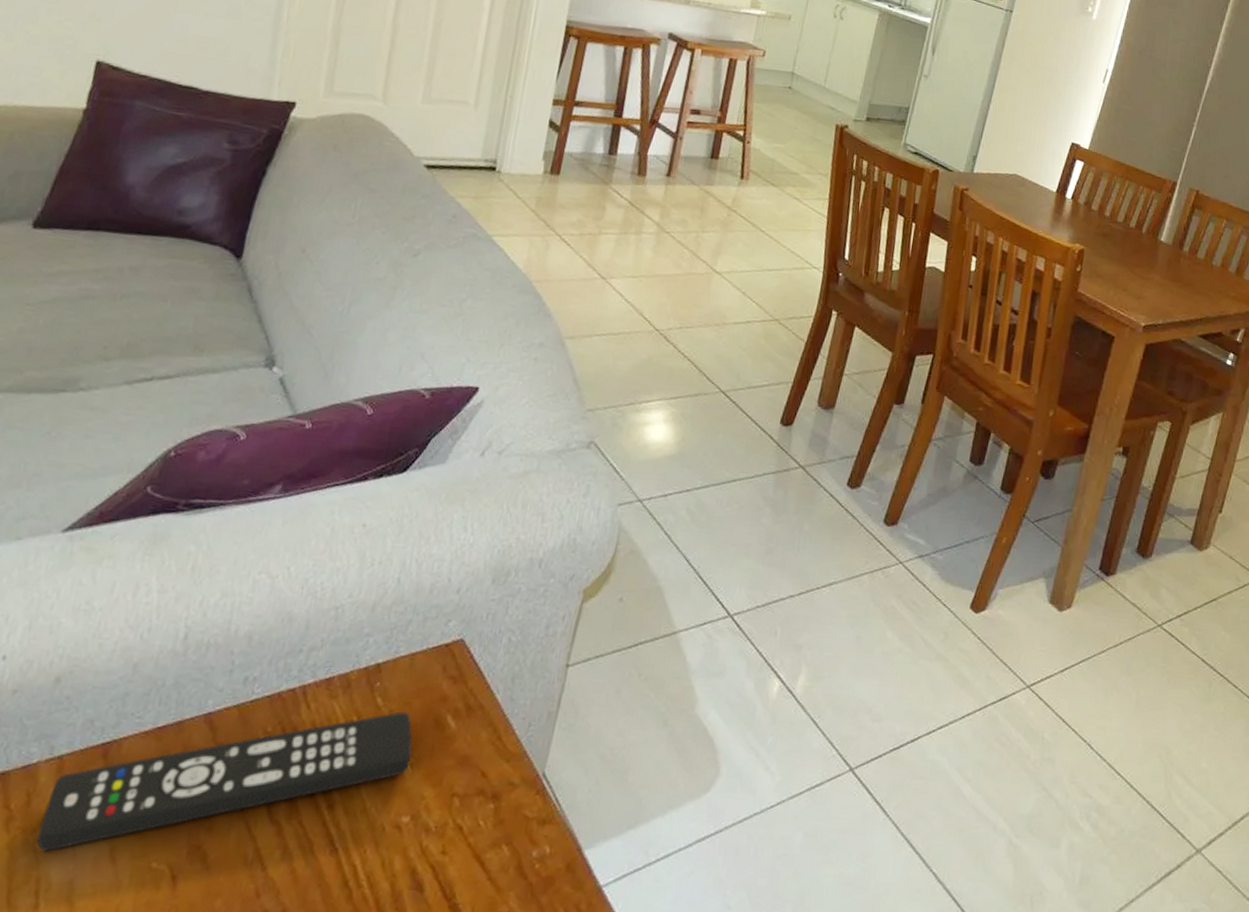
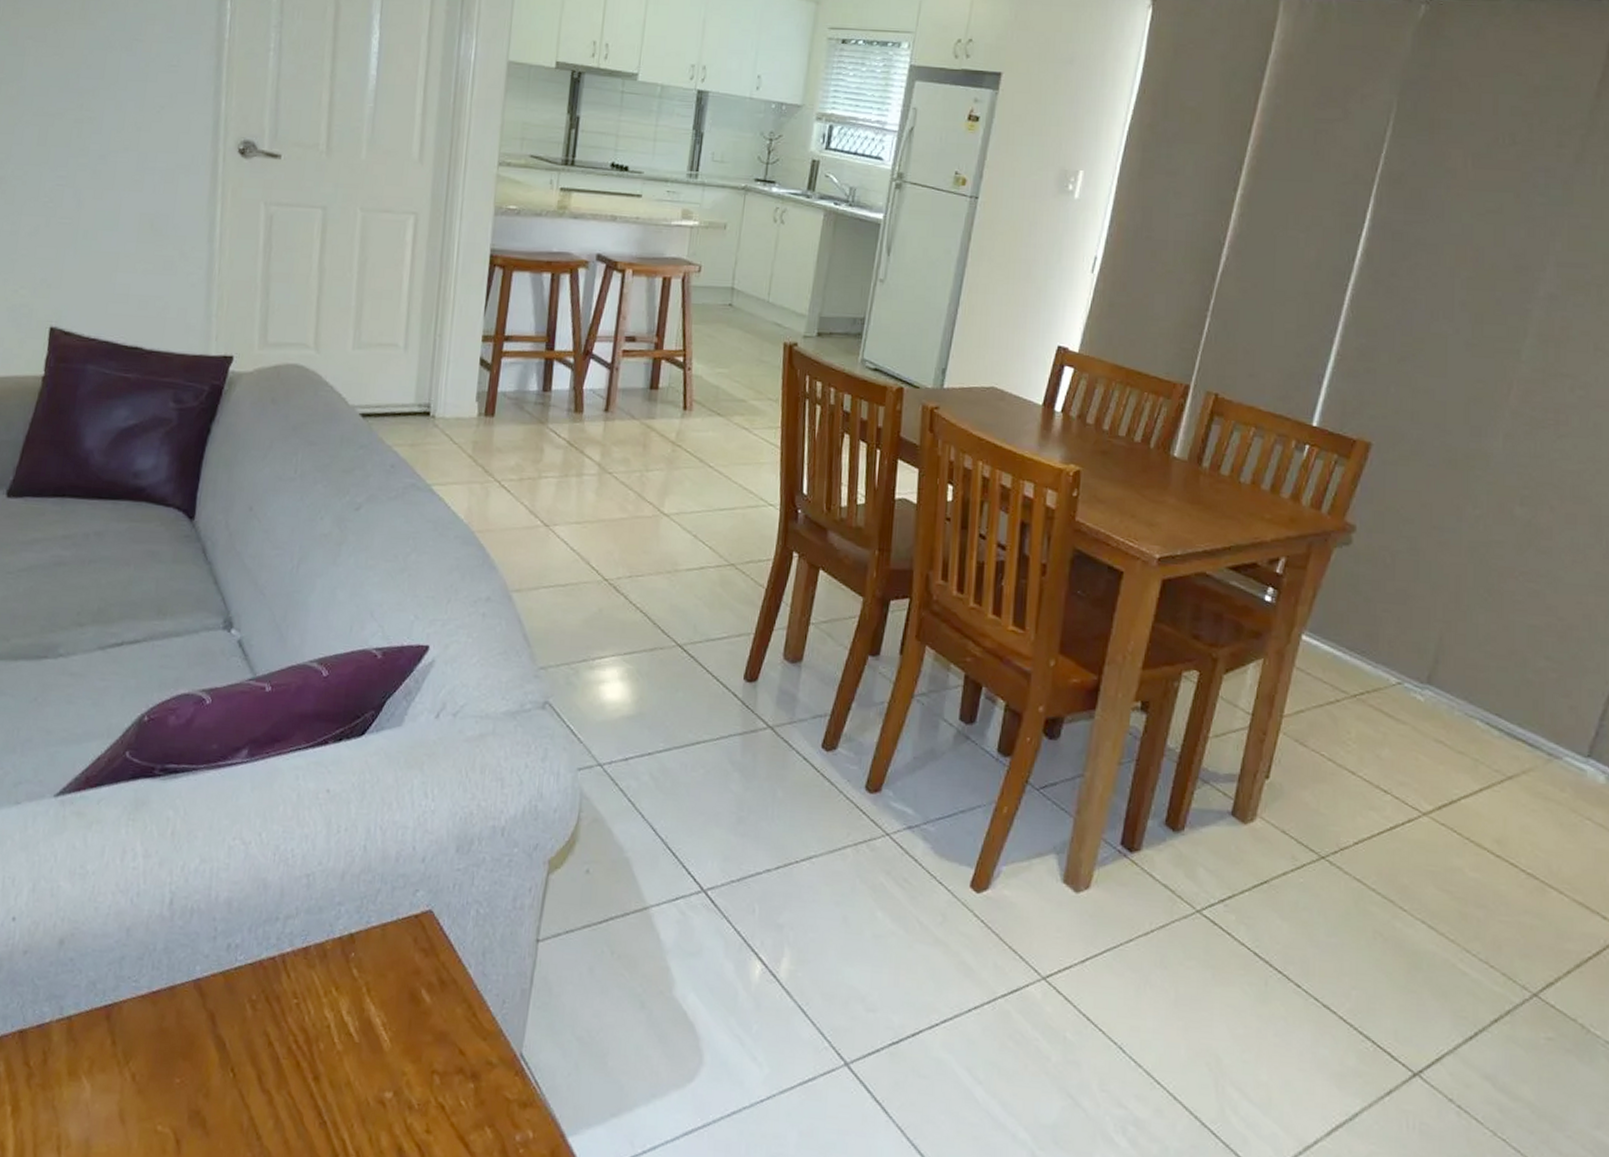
remote control: present [36,711,412,851] -> none [55,984,390,1109]

